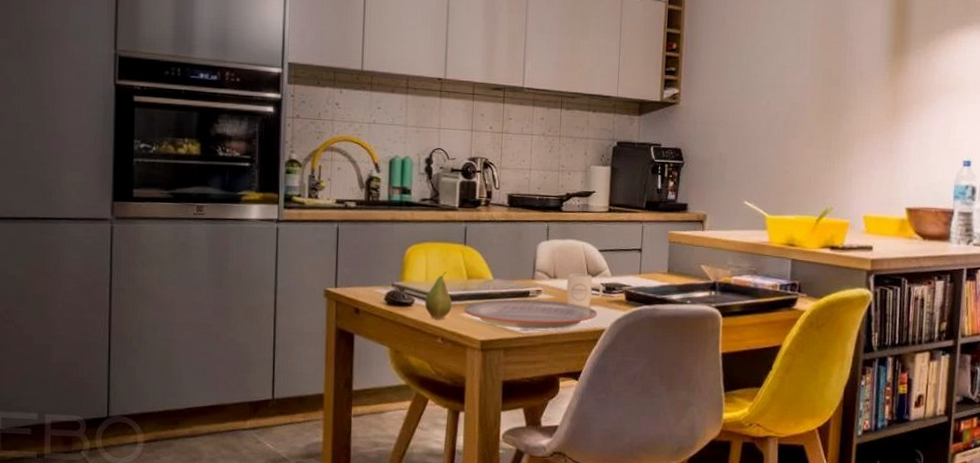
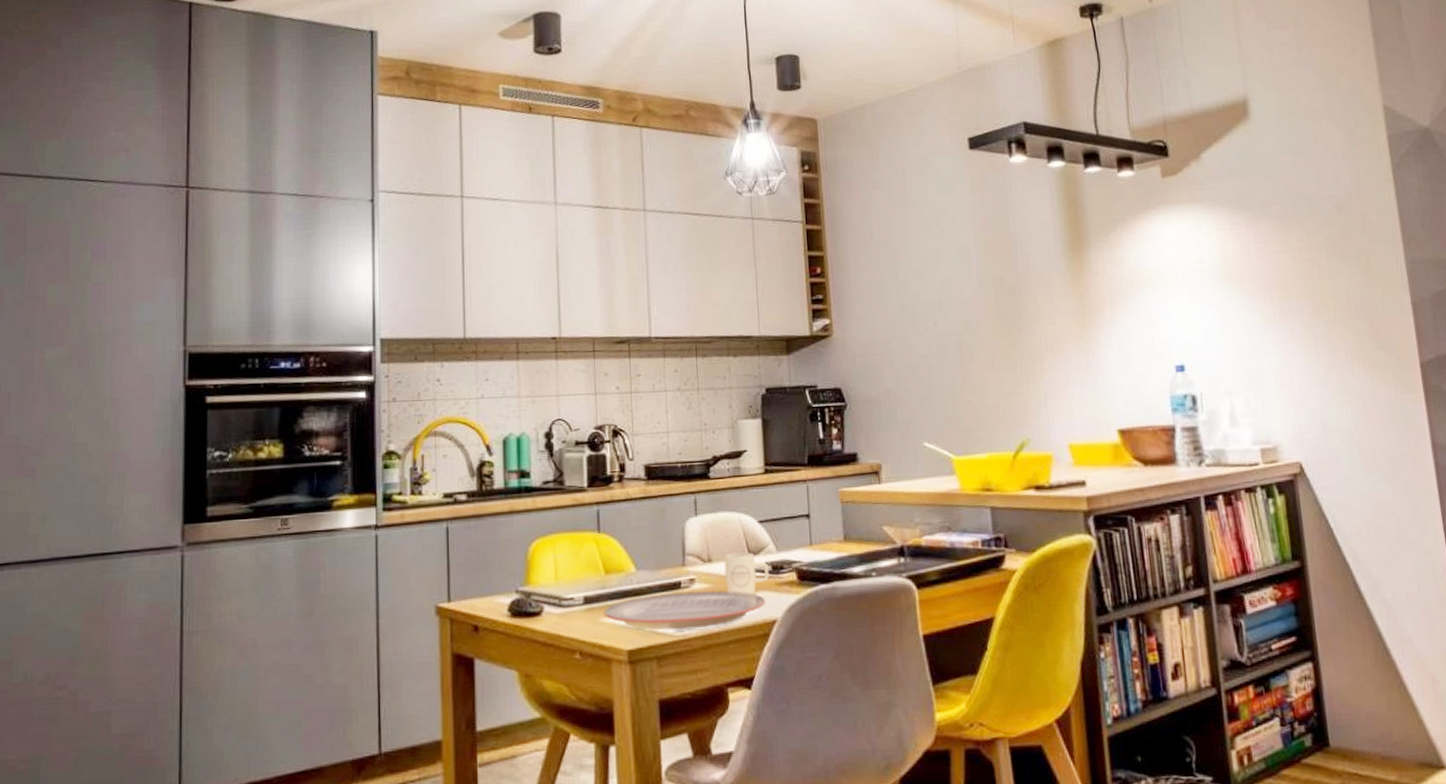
fruit: present [424,272,452,319] -> none [556,568,590,629]

